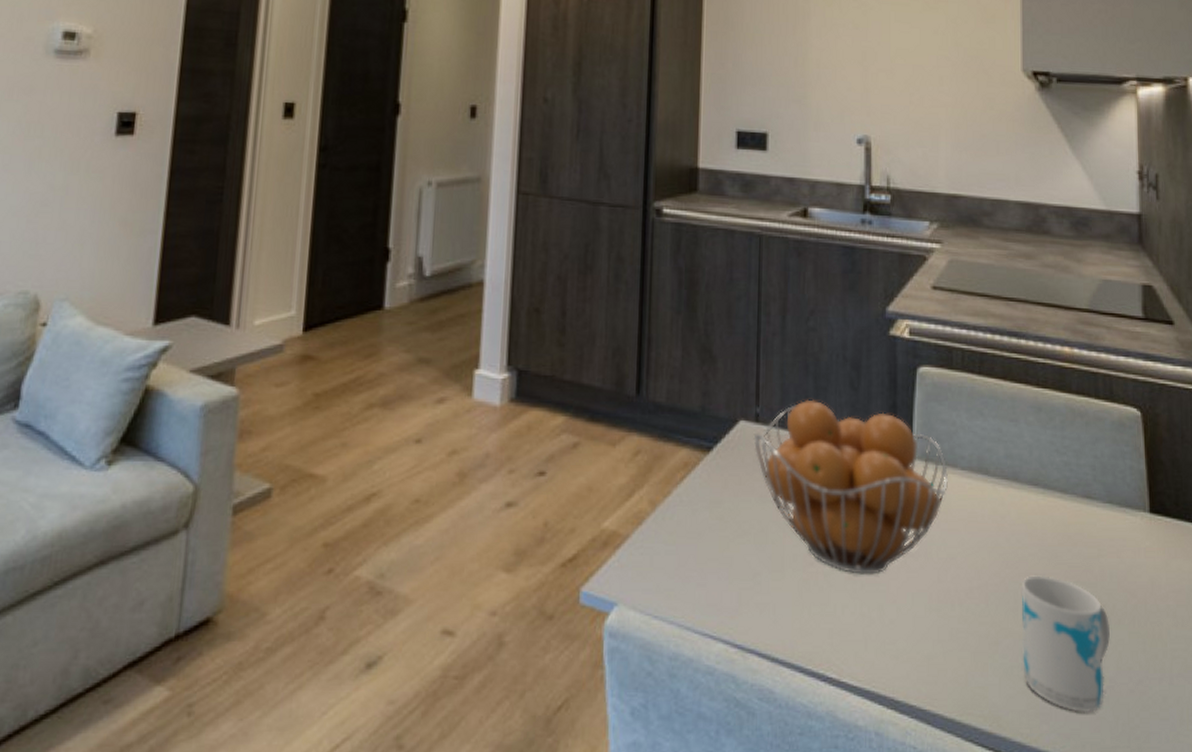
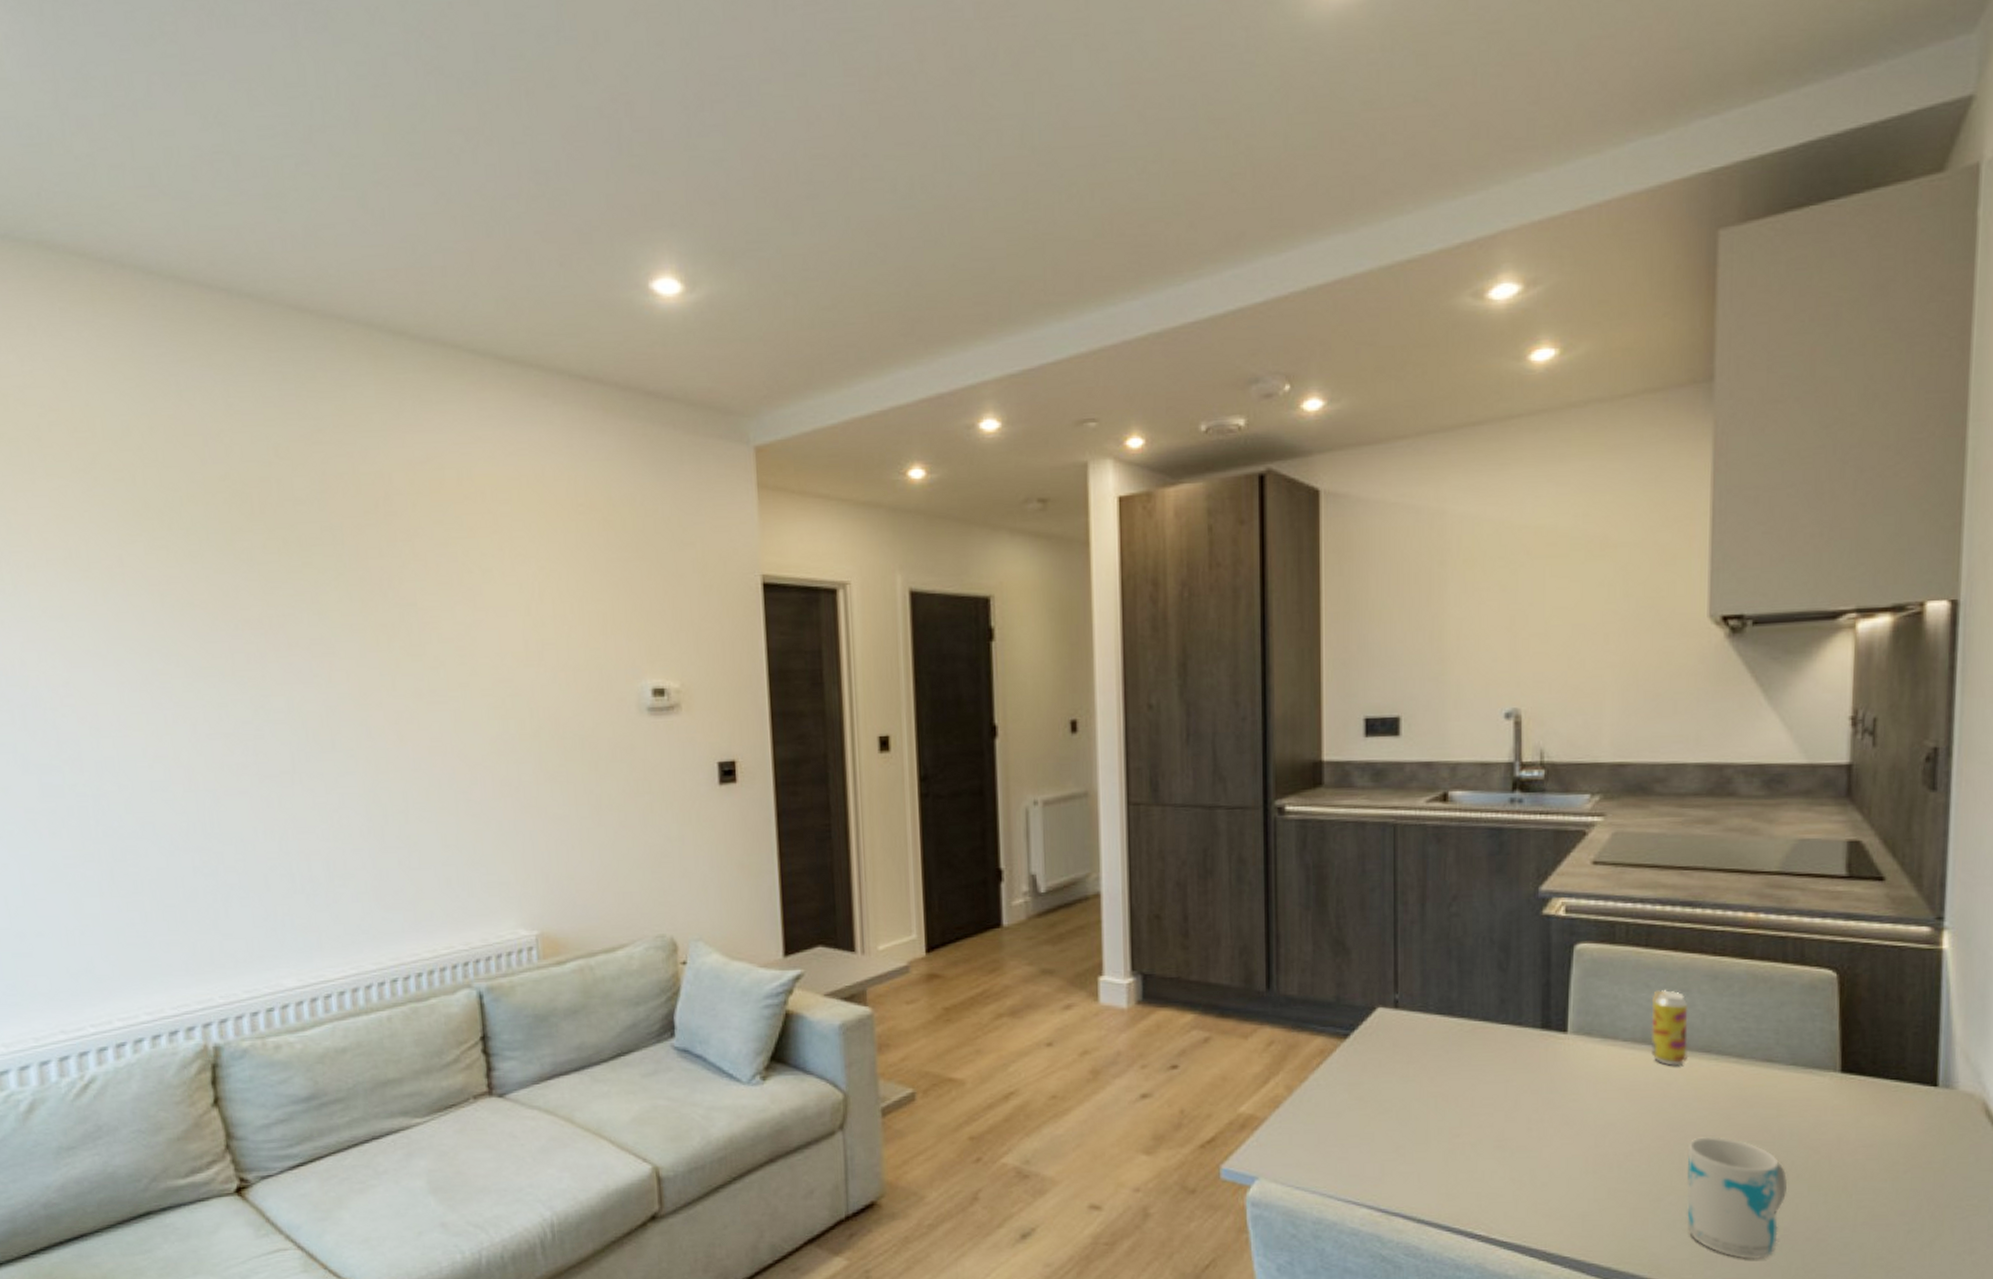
fruit basket: present [753,399,949,575] -> none [1393,983,1609,1143]
beverage can: none [985,419,1018,498] -> present [1650,990,1688,1066]

